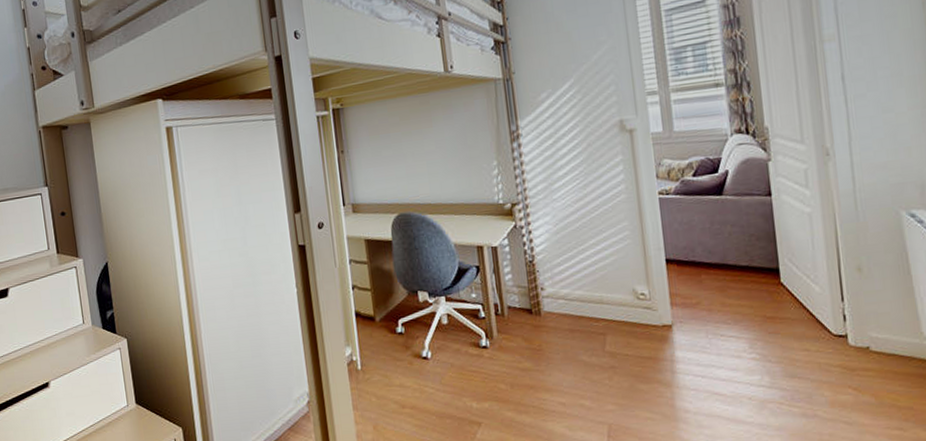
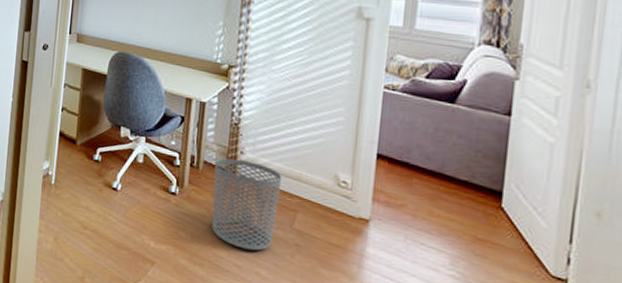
waste bin: none [519,295,589,385] -> present [211,158,282,251]

